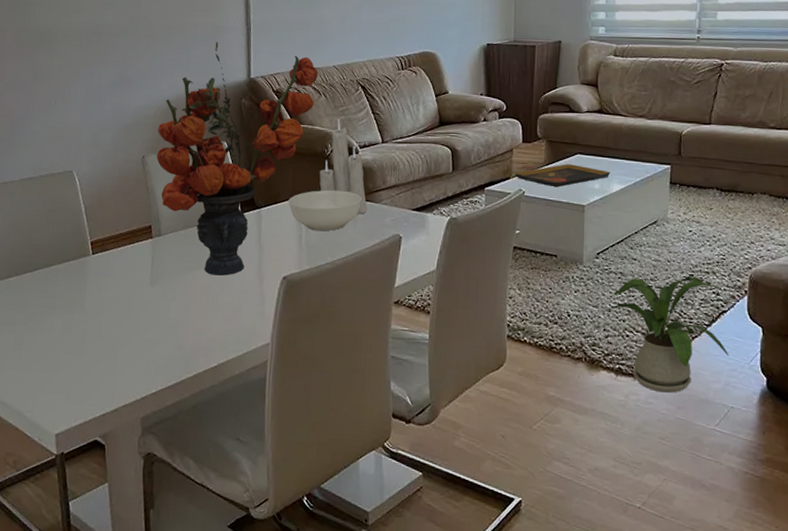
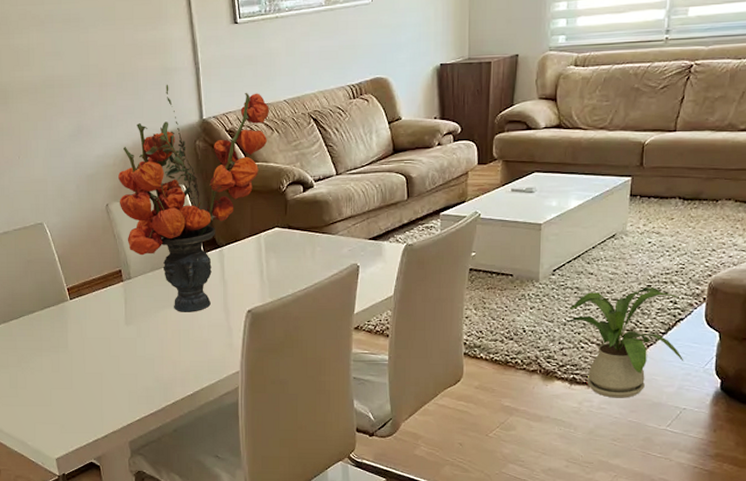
bowl: present [288,189,362,232] -> none [248,224,319,265]
candle: present [319,119,367,214] -> none [276,154,325,247]
decorative tray: present [514,164,611,187] -> none [470,183,569,208]

